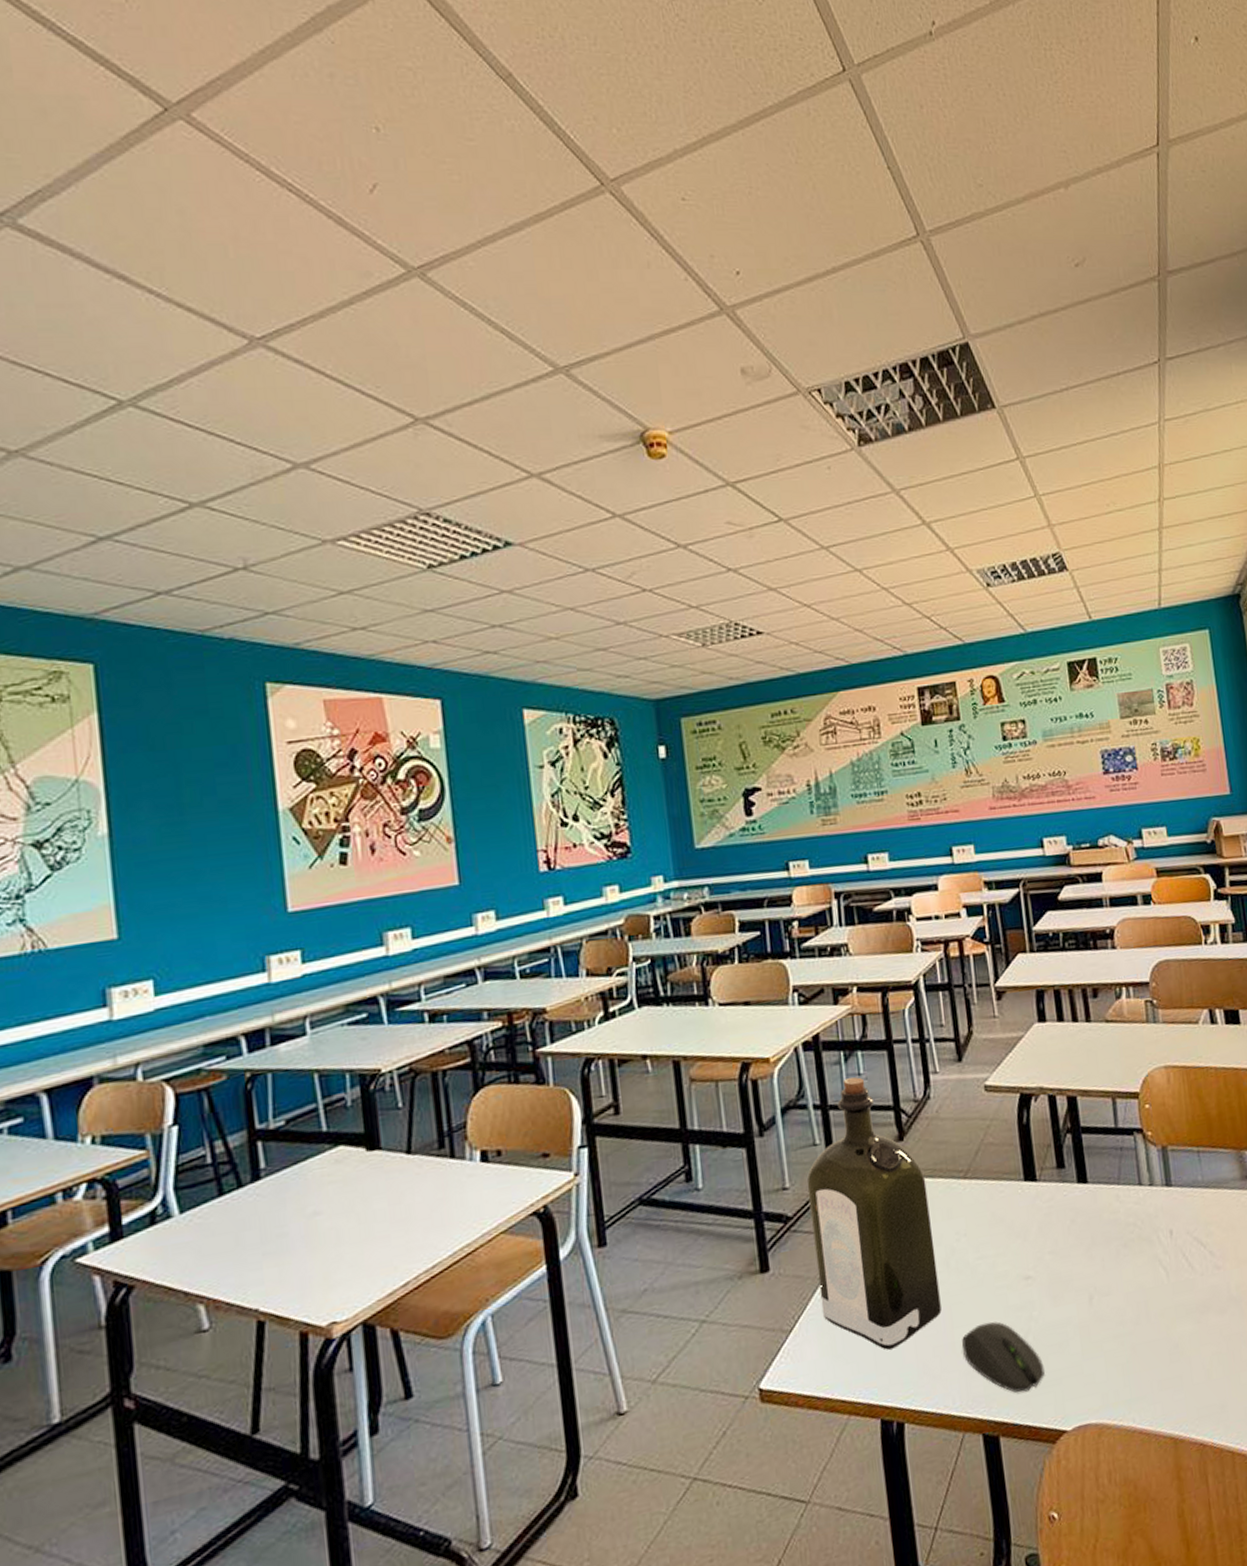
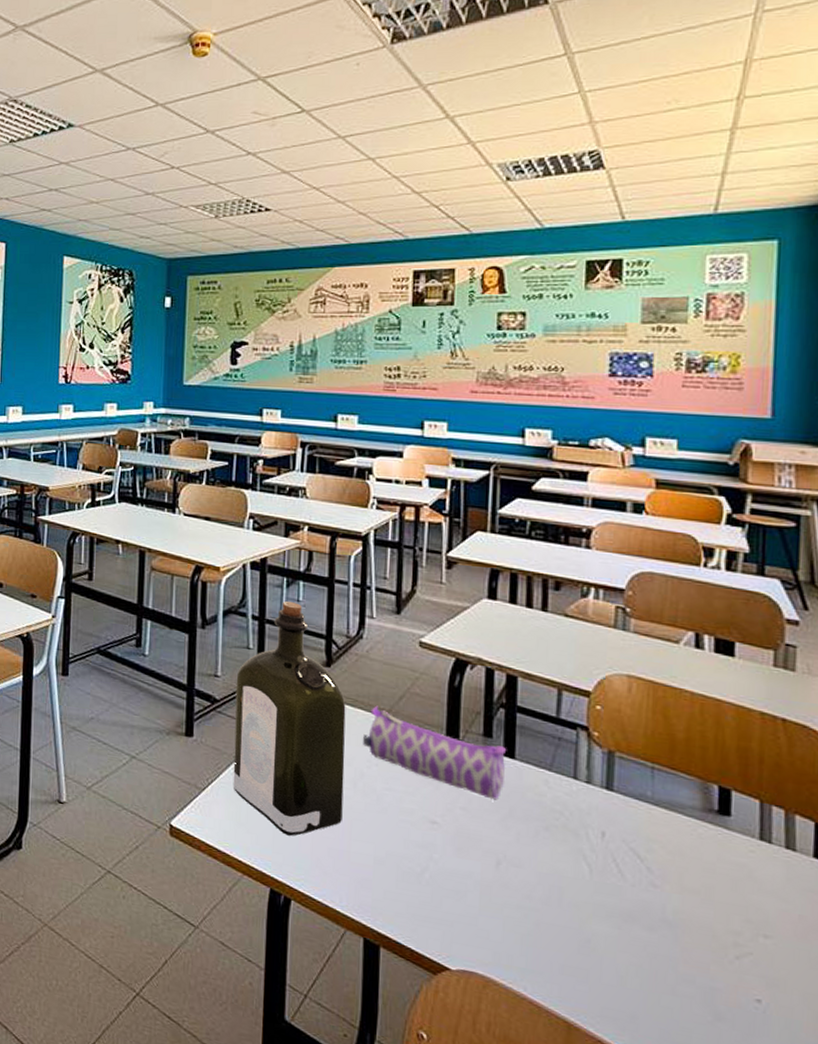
pencil case: none [947,1168,1083,1234] -> present [363,705,507,800]
computer mouse: present [962,1321,1045,1393] -> none [357,845,436,920]

